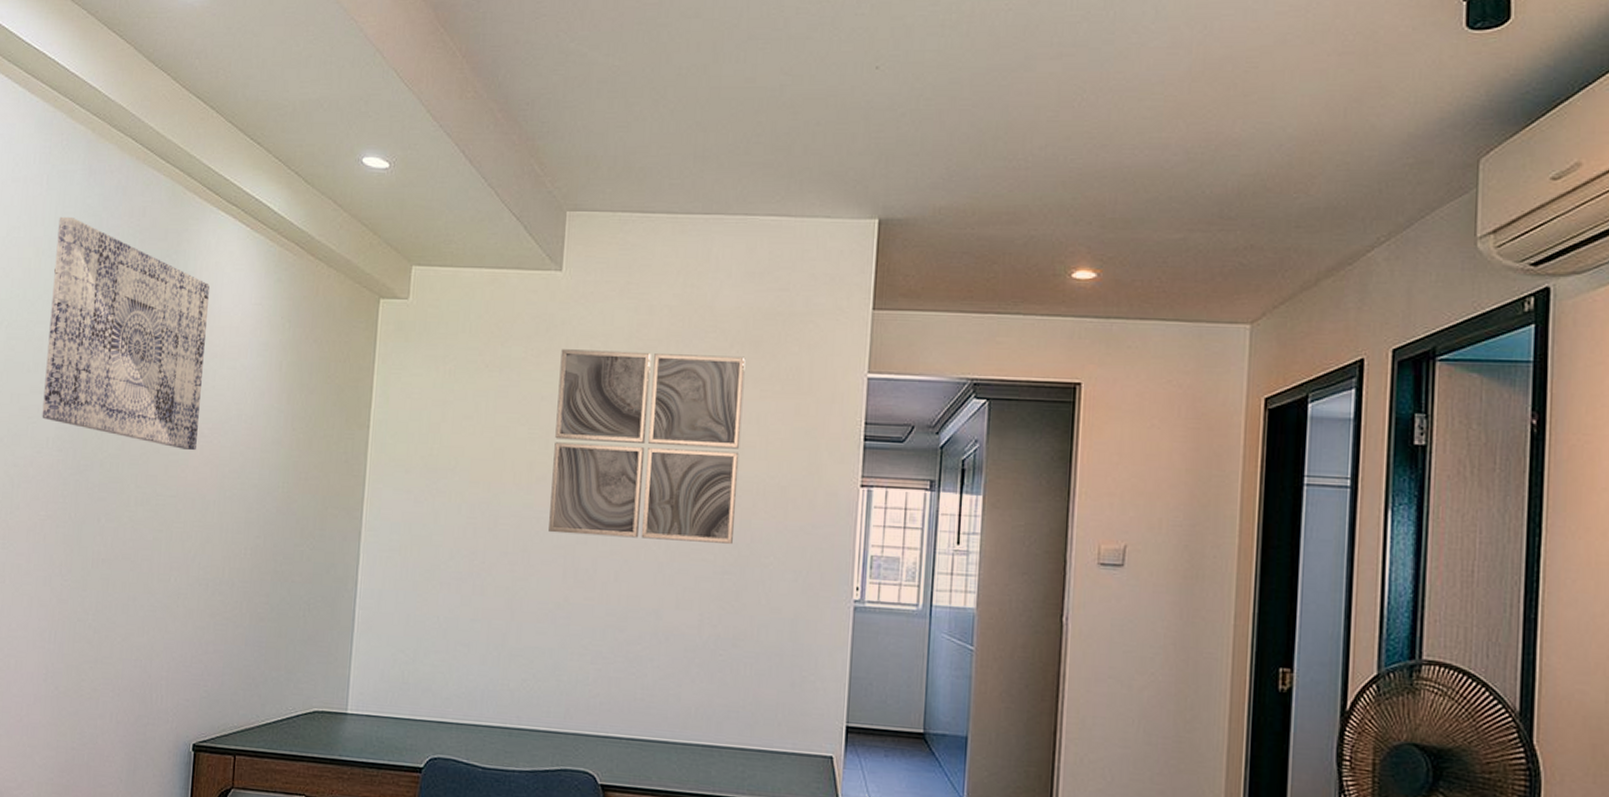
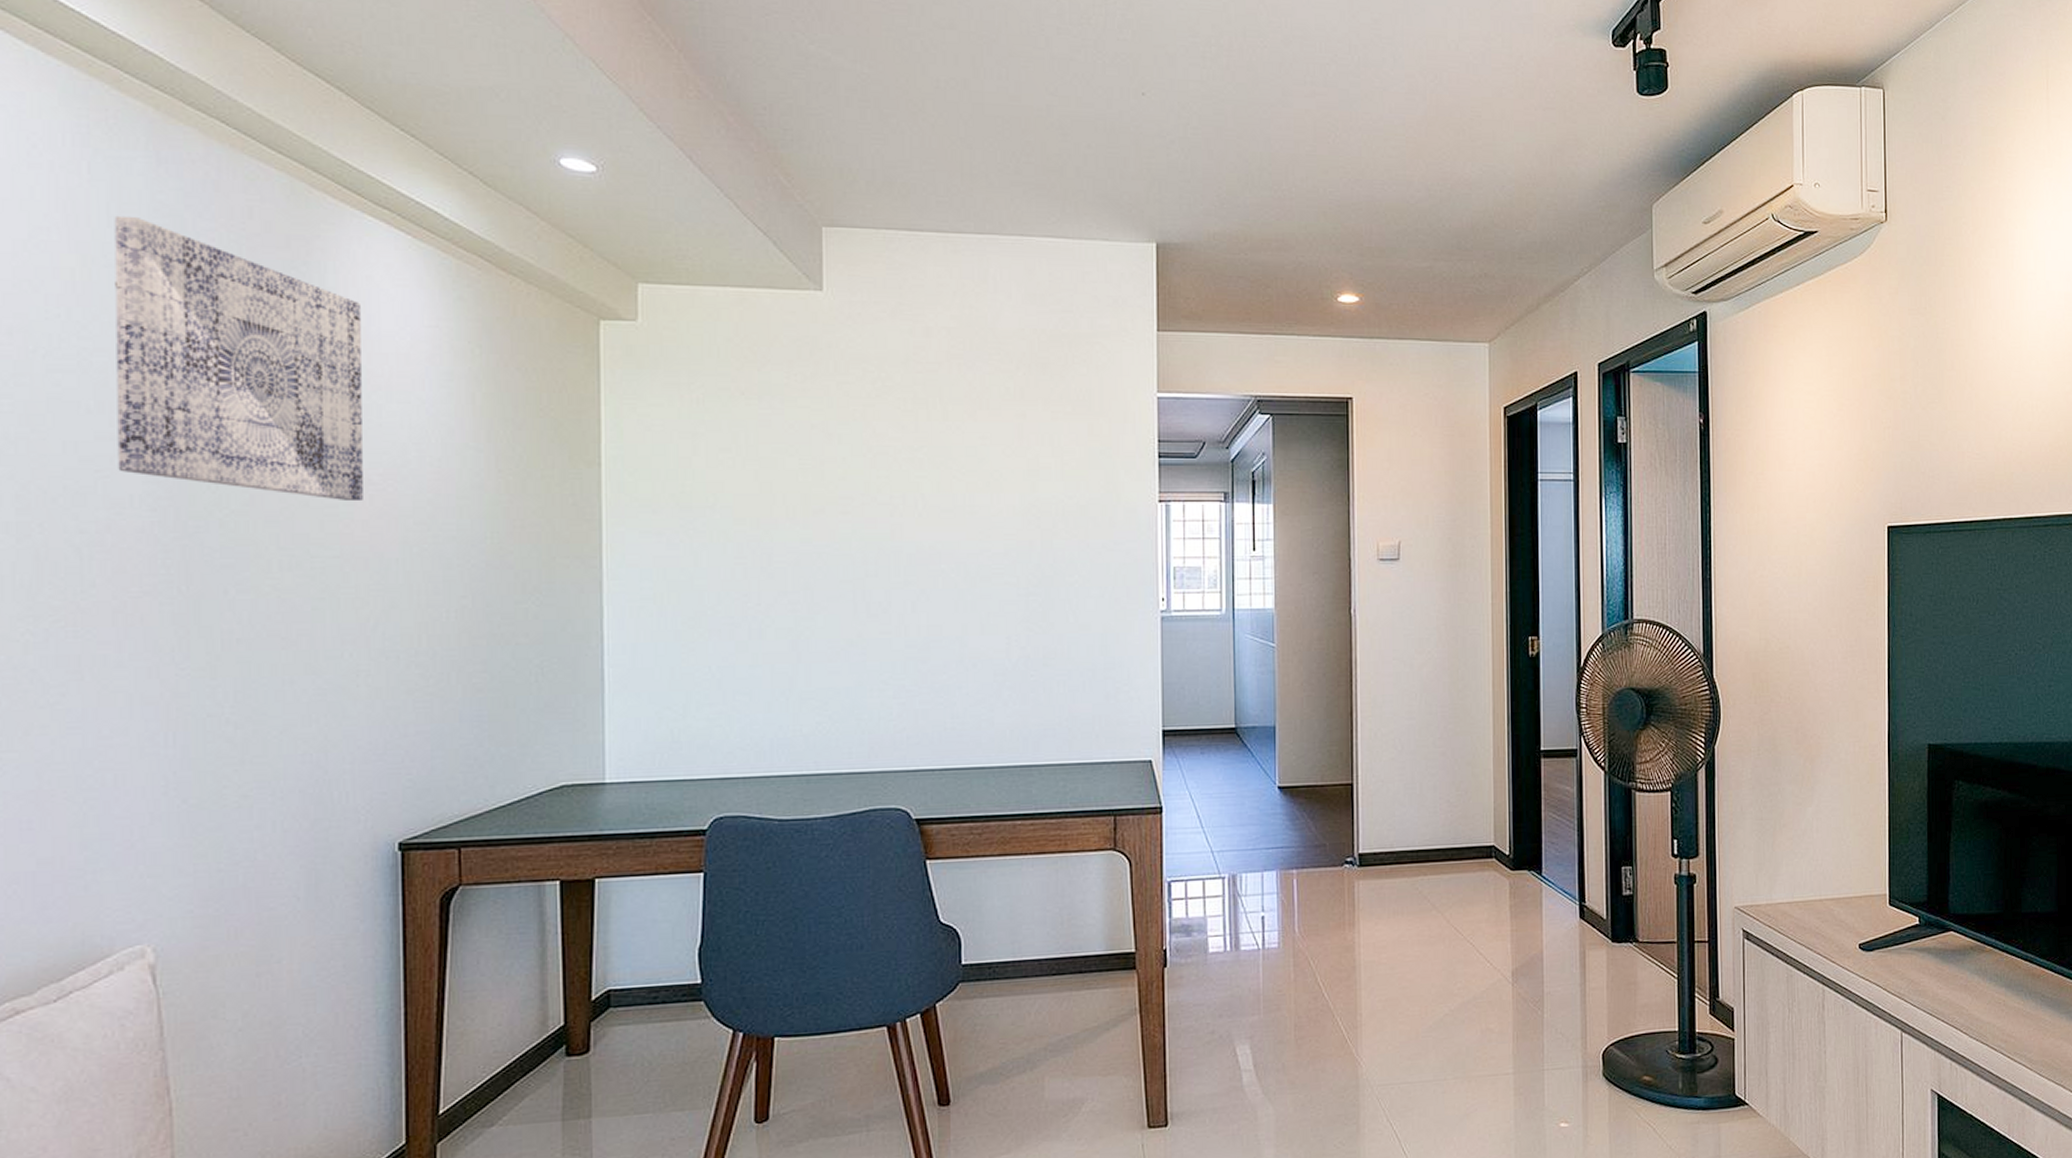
wall art: present [548,349,746,544] -> none [830,374,1036,567]

